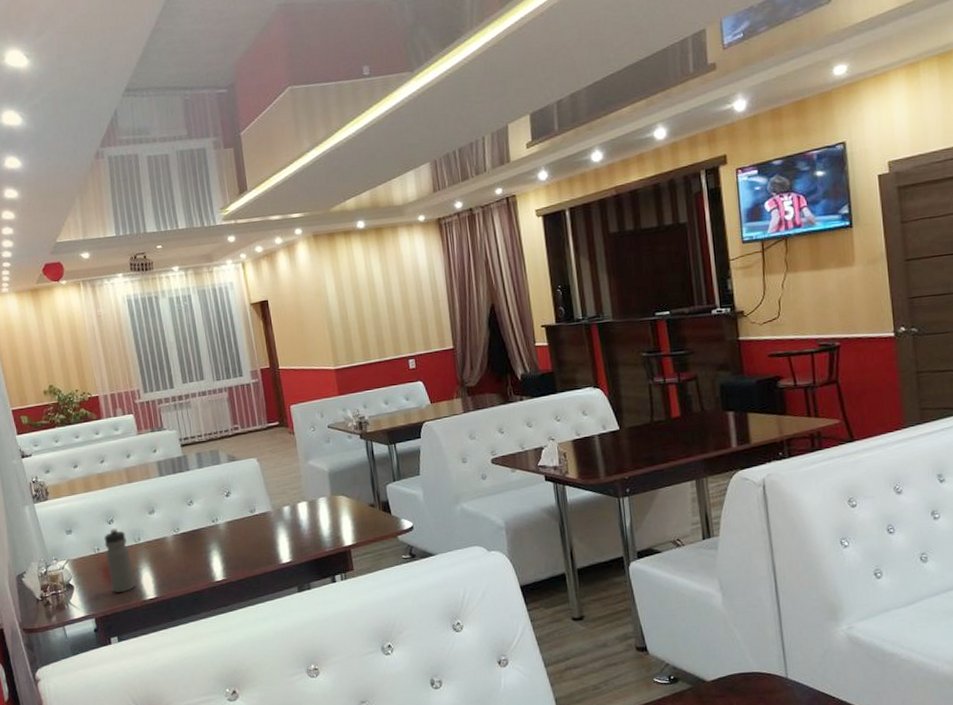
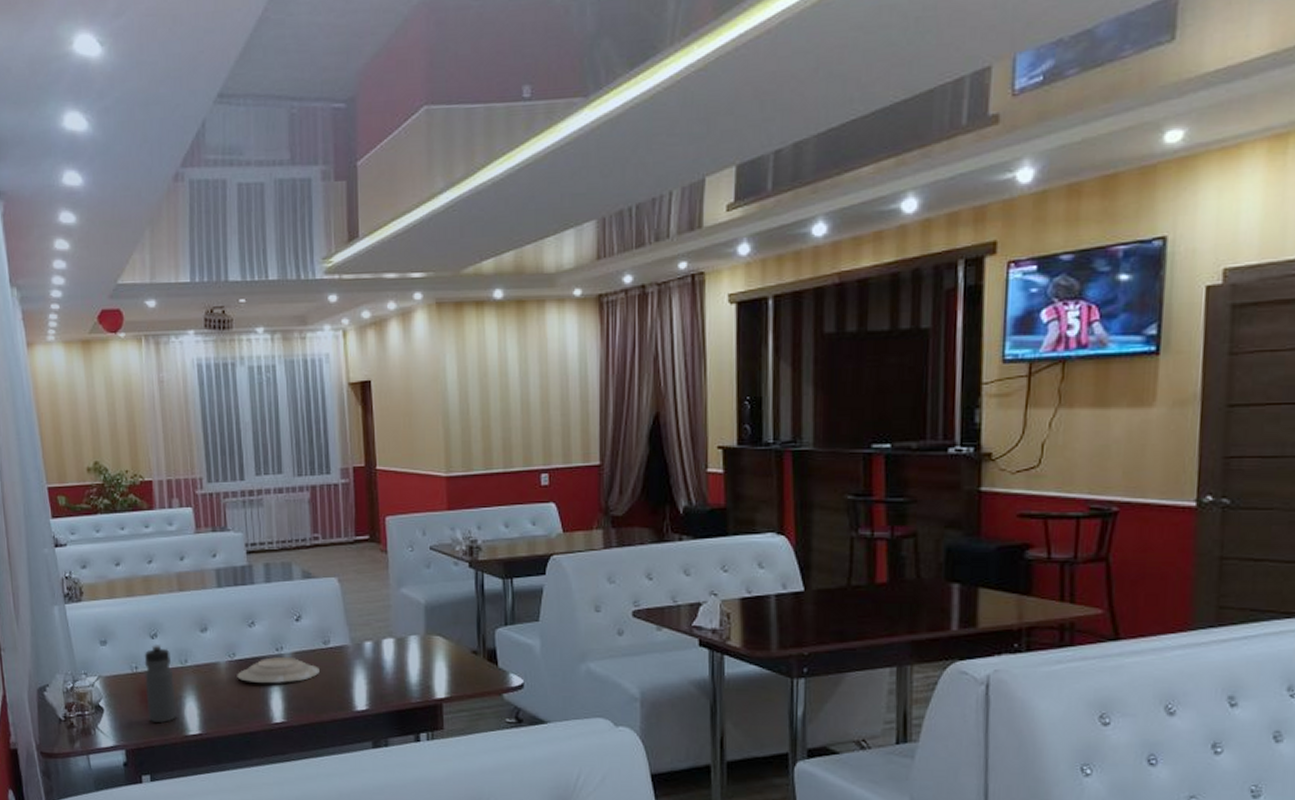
plate: none [182,526,250,551] -> present [237,656,320,683]

